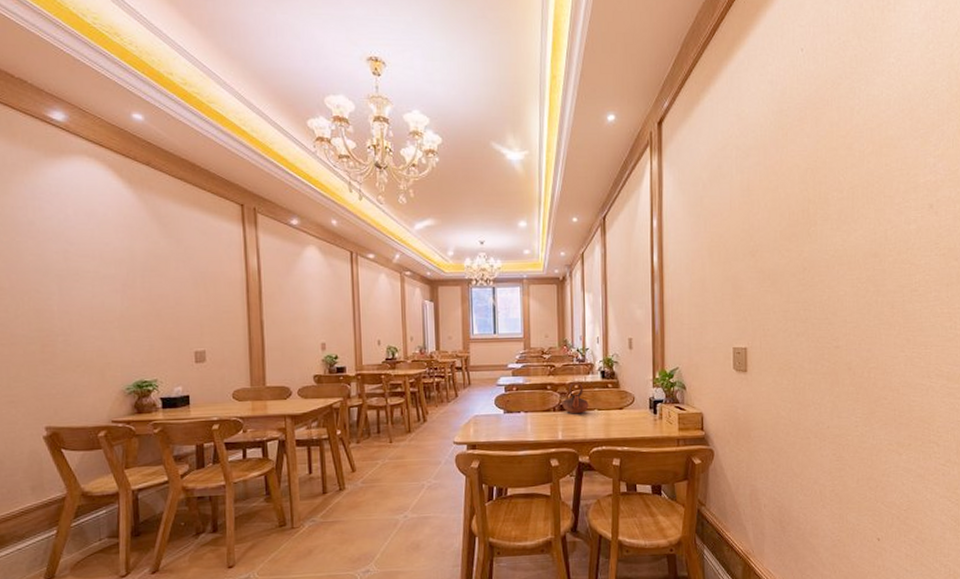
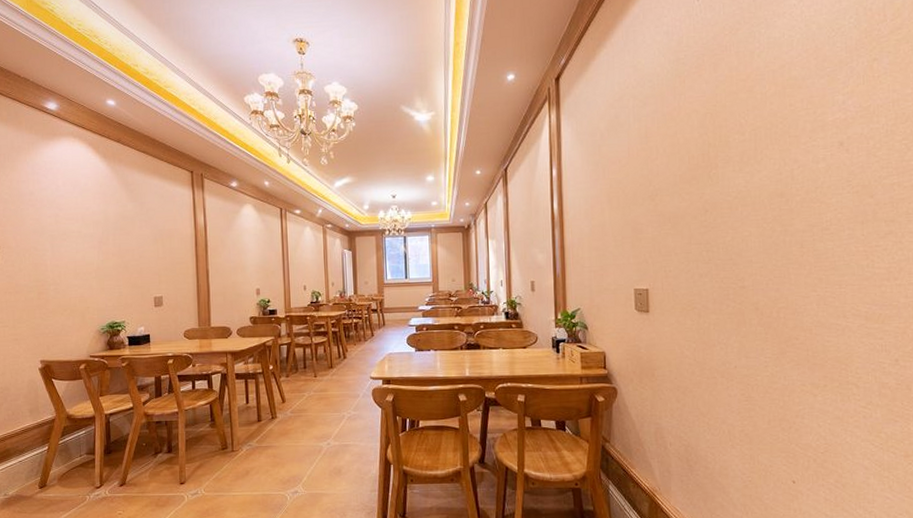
teapot: present [562,382,589,414] -> none [469,322,494,353]

